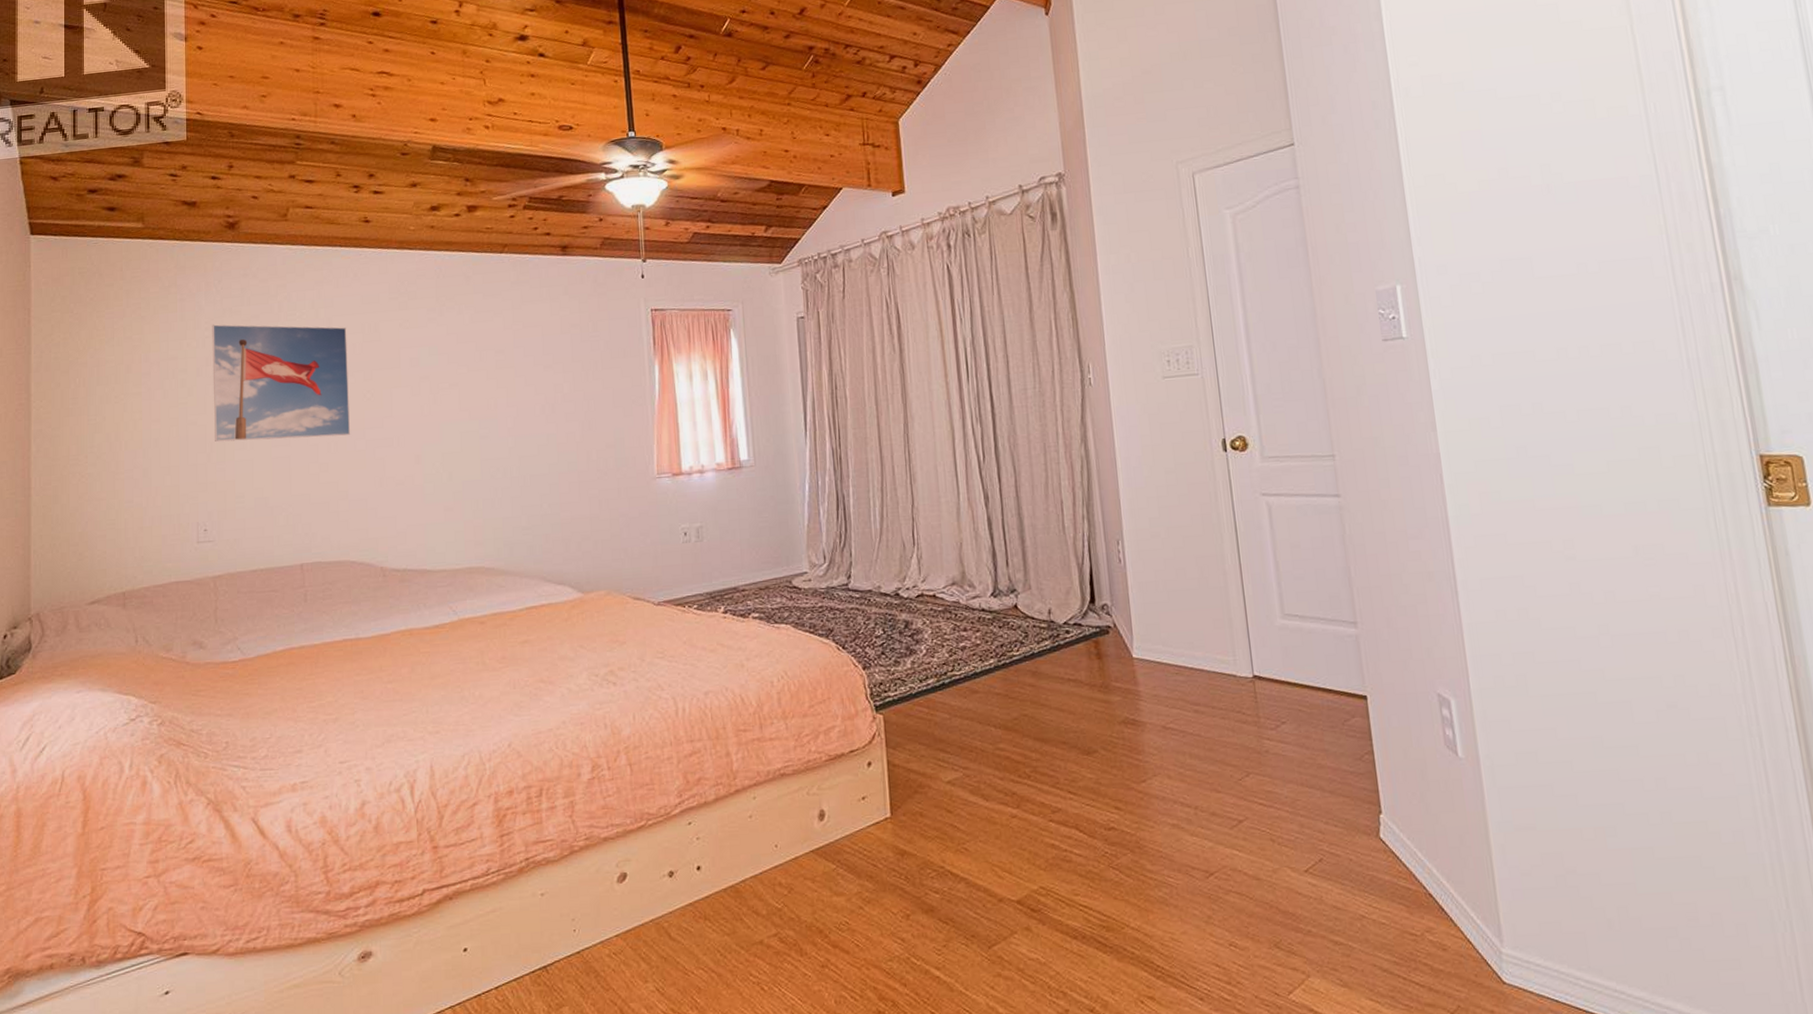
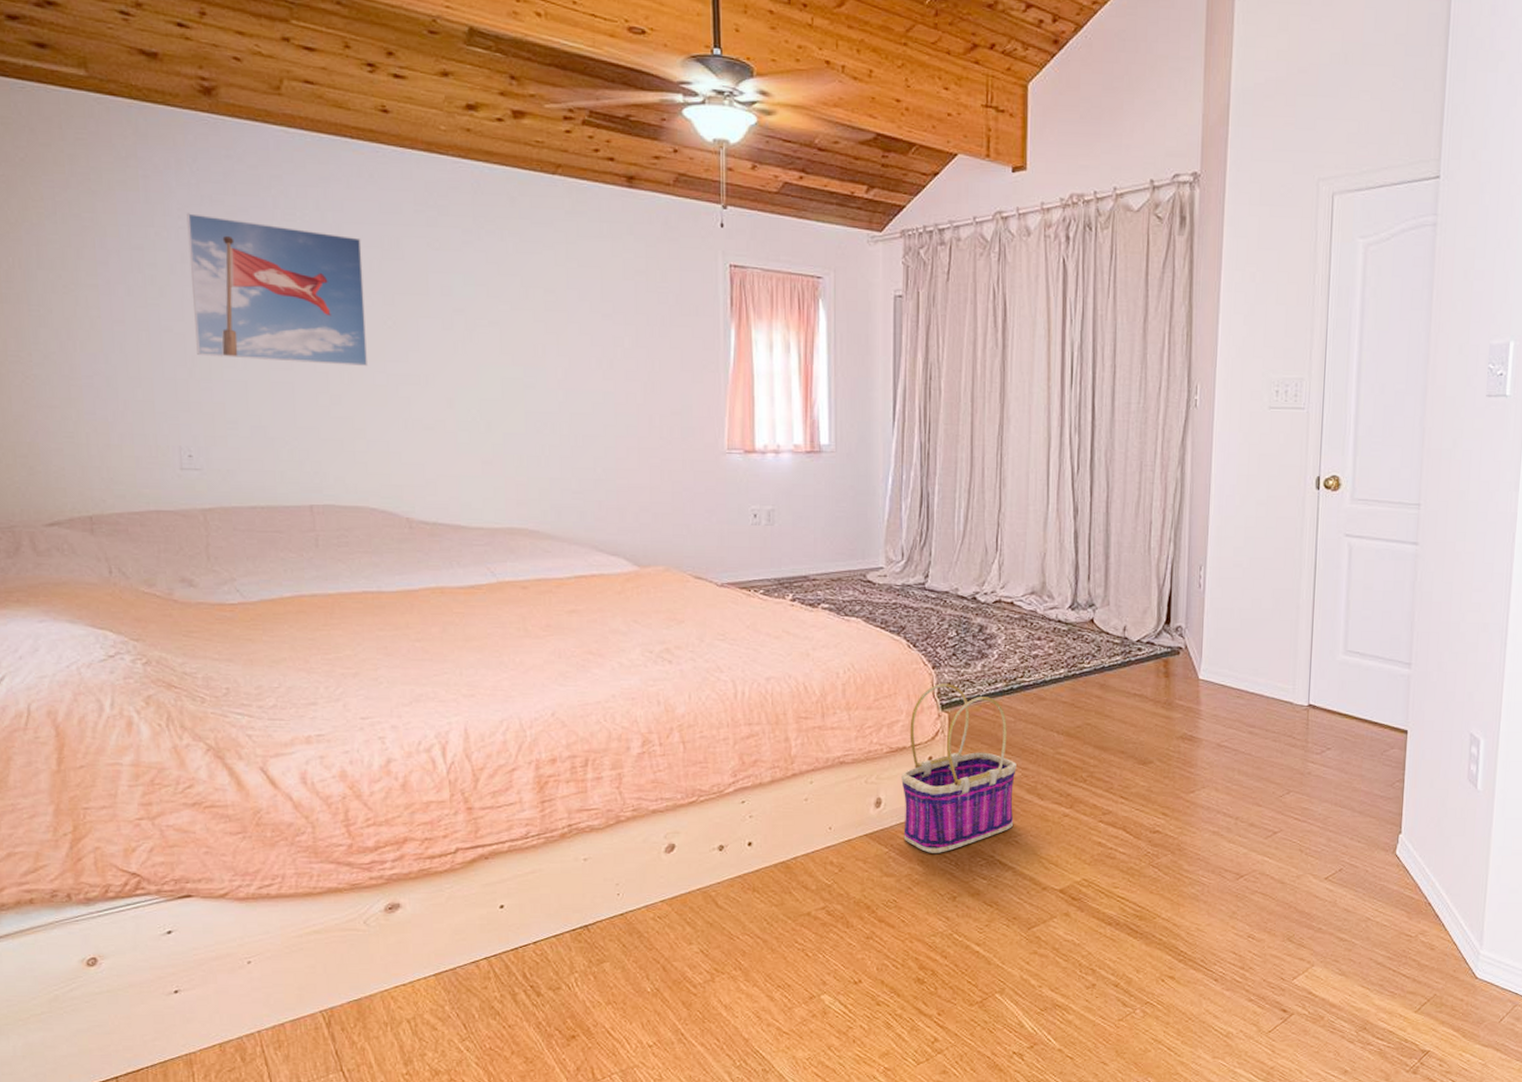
basket: none [842,683,961,867] -> present [901,683,1016,853]

